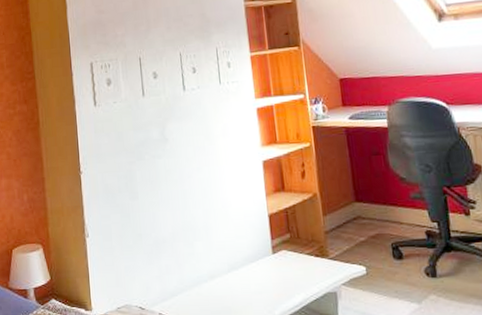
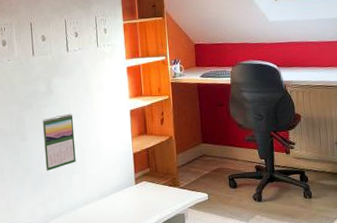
calendar: none [156,165,198,237] -> present [42,113,76,171]

